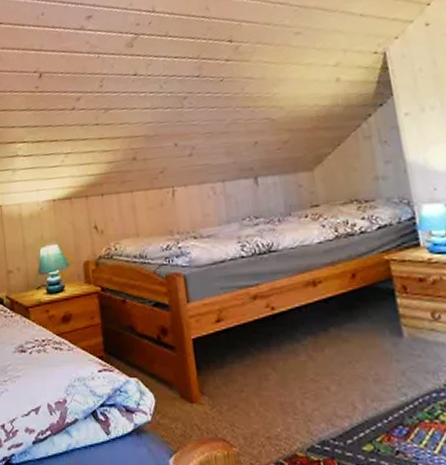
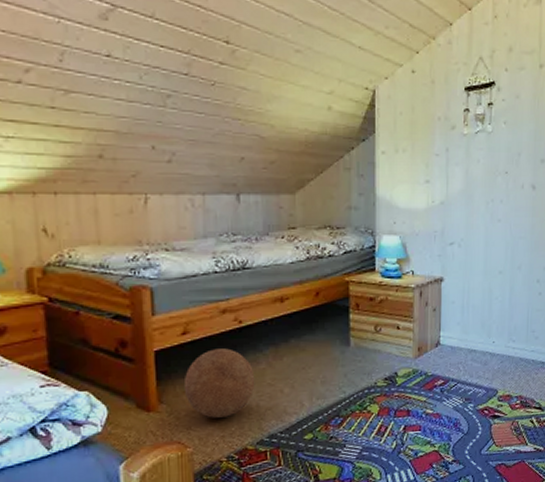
decorative ball: none [222,337,297,415] -> present [183,348,255,418]

